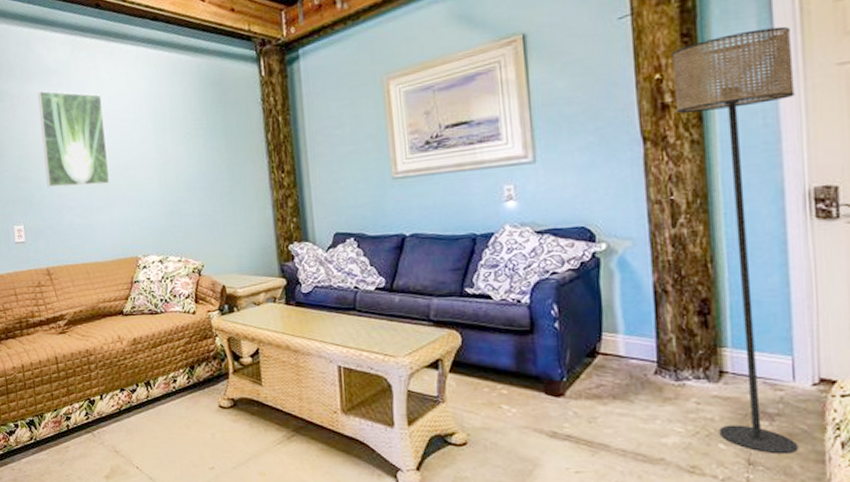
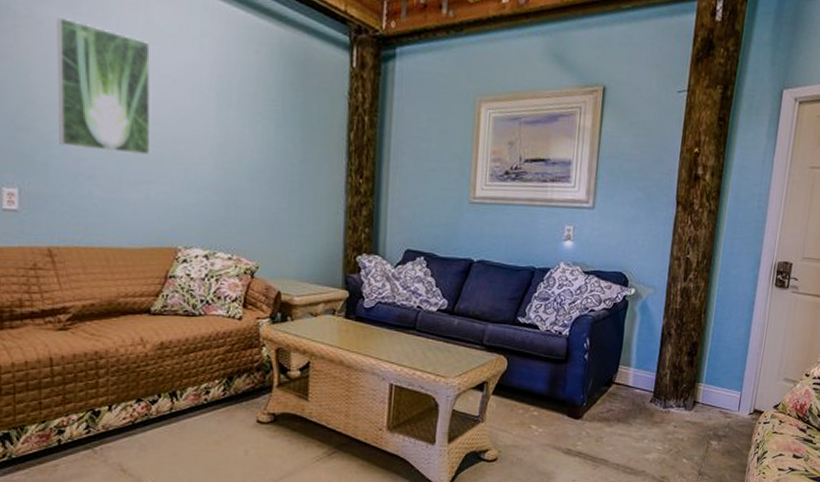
floor lamp: present [672,26,799,455] -> none [684,126,789,467]

